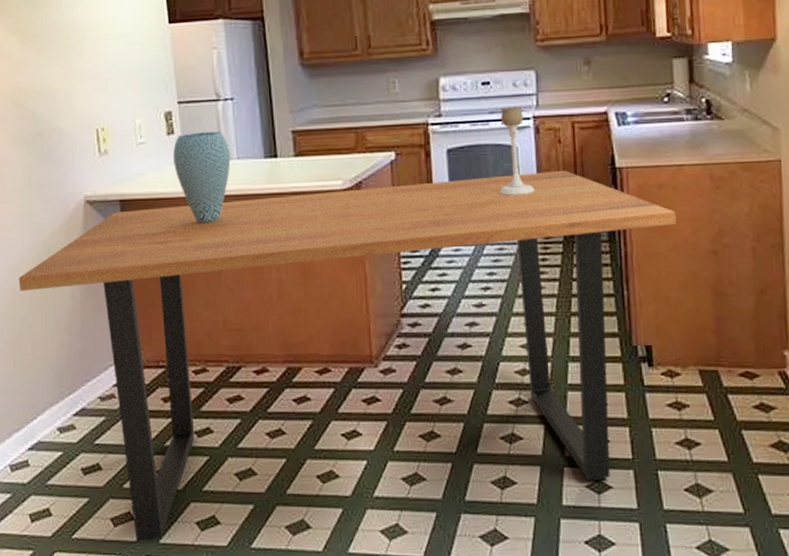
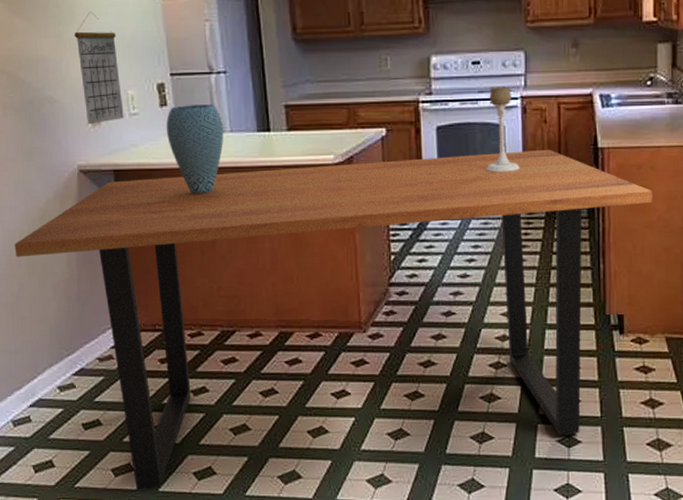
calendar: none [84,42,131,155] -> present [74,11,124,125]

